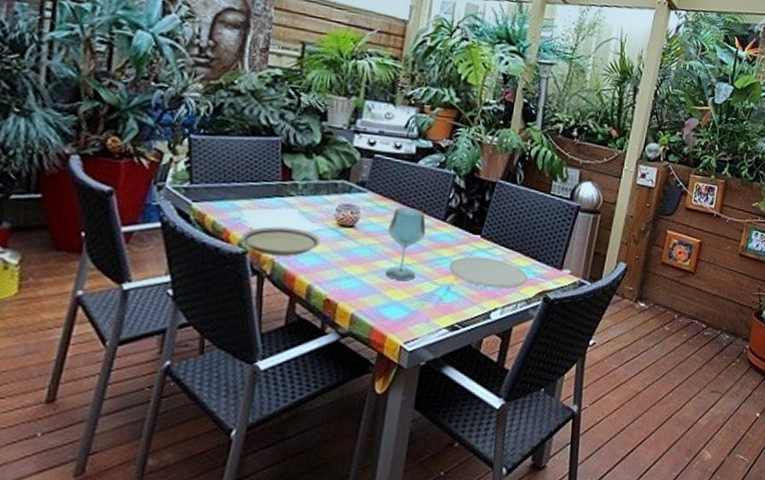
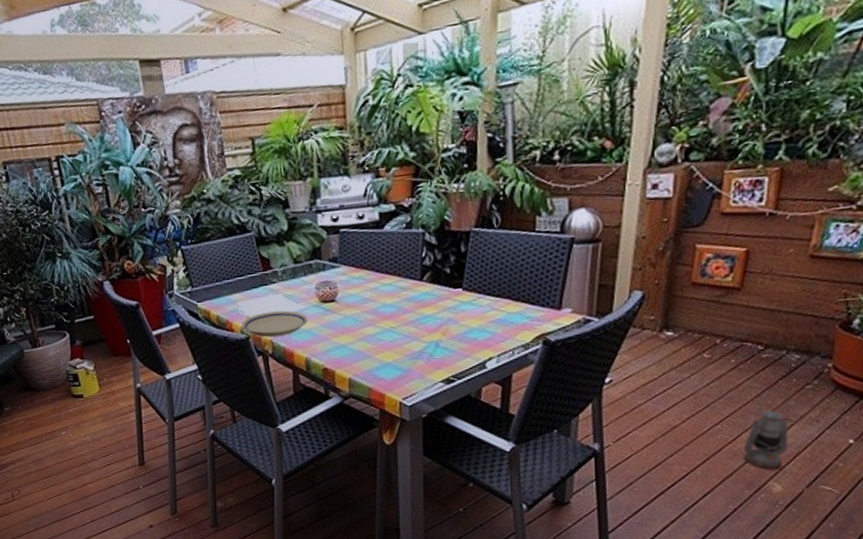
wine glass: present [386,207,426,281] -> none [366,273,405,344]
plate: present [449,256,528,289] -> none [434,309,522,339]
lantern: none [686,363,722,439] -> present [744,388,791,471]

